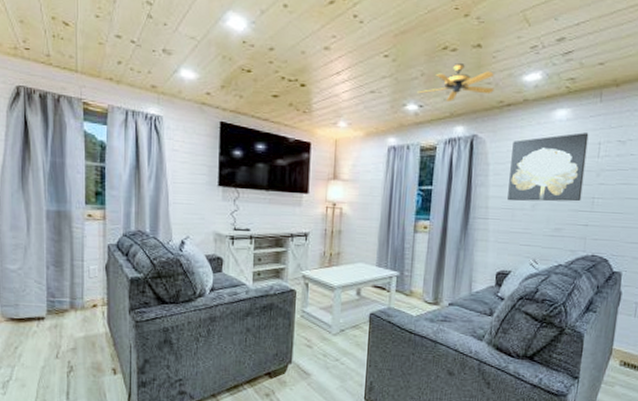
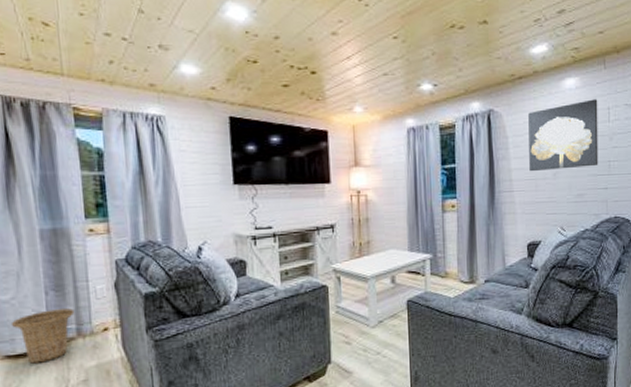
basket: none [16,282,70,329] -> present [11,308,75,364]
ceiling fan: present [417,63,494,101] -> none [430,41,504,78]

